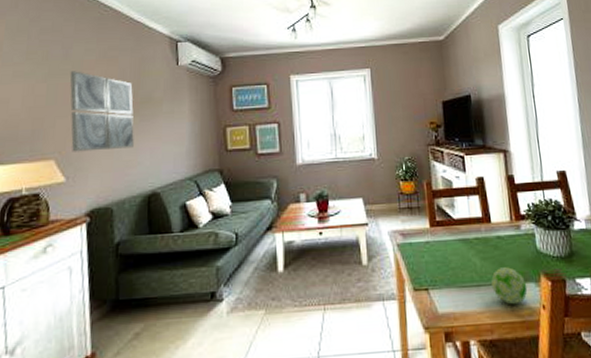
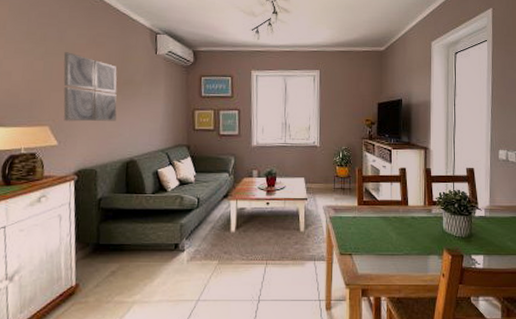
decorative ball: present [491,267,528,305] -> none [403,242,432,272]

